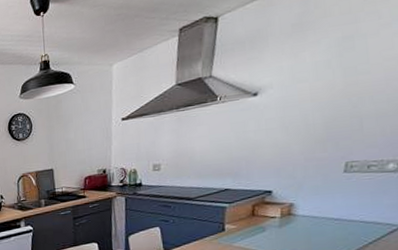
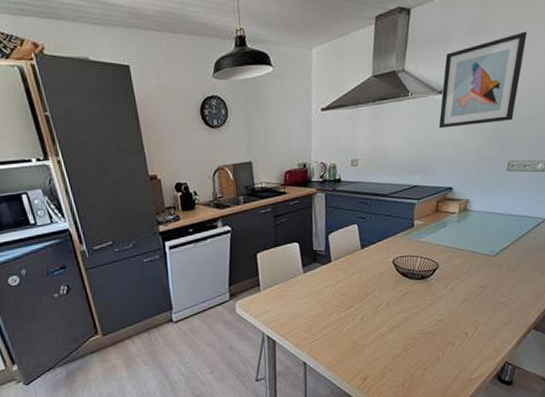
wall art: none [253,22,368,131] -> present [438,31,528,129]

